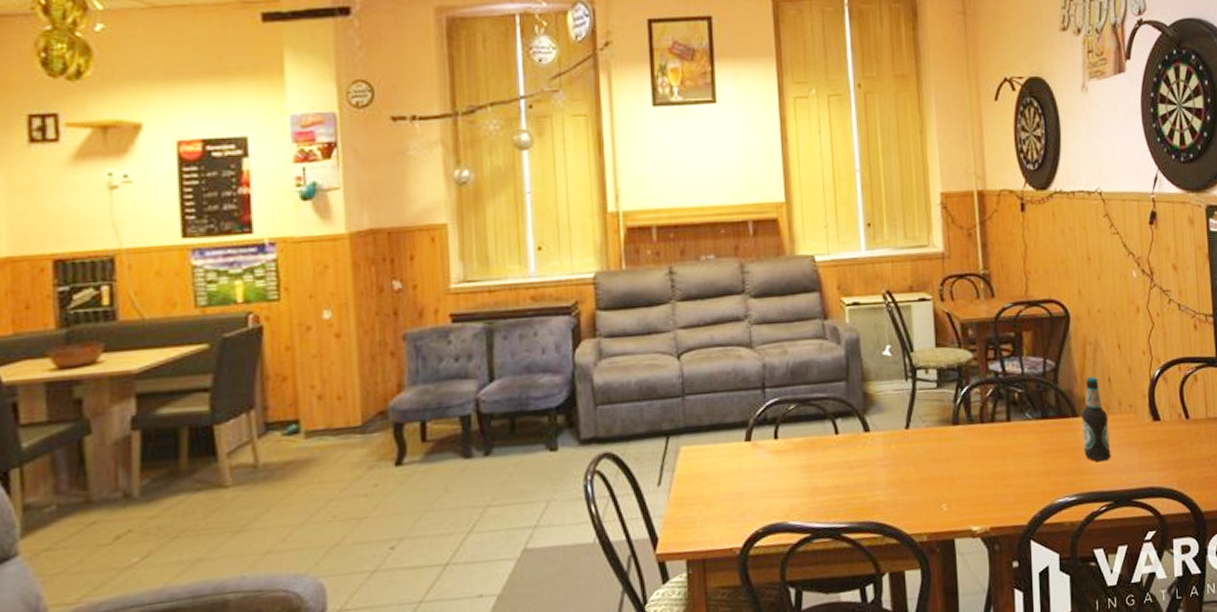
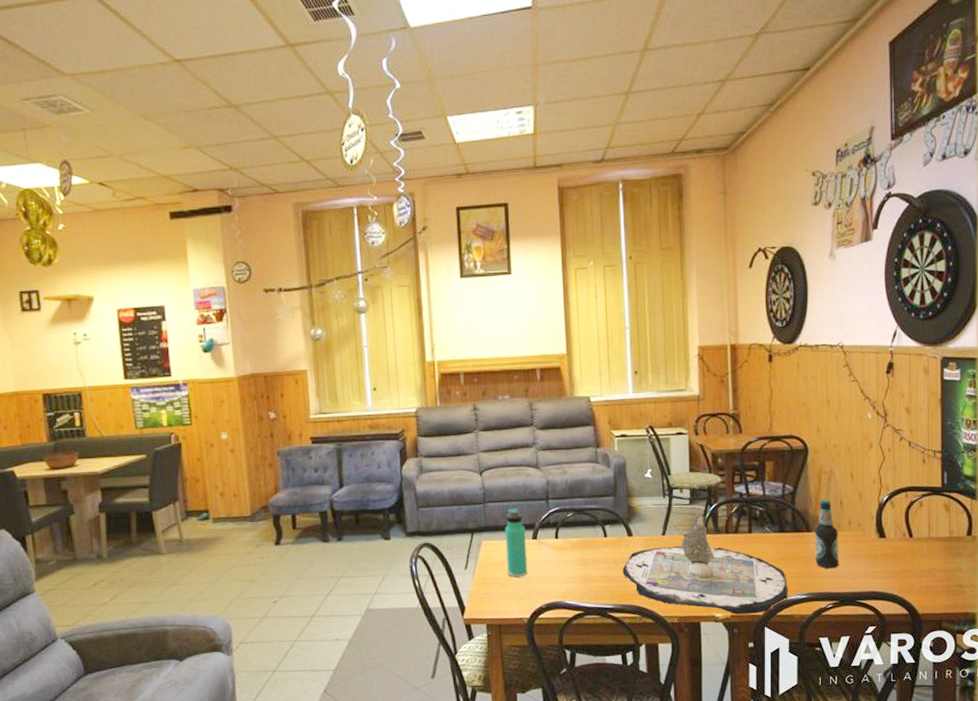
thermos bottle: none [710,400,740,494] -> present [505,507,528,578]
board game: none [858,401,1056,527] -> present [622,515,788,615]

